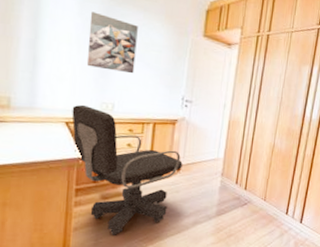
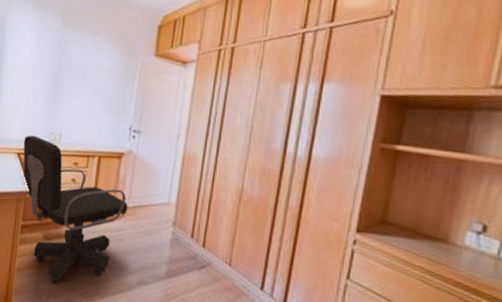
wall art: present [86,11,138,74] -> none [39,40,88,102]

